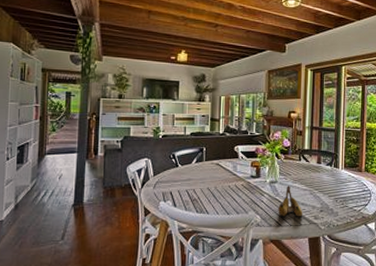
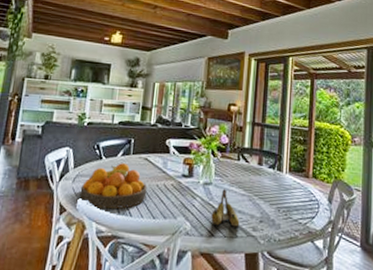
fruit bowl: none [161,169,221,209] -> present [79,163,148,209]

